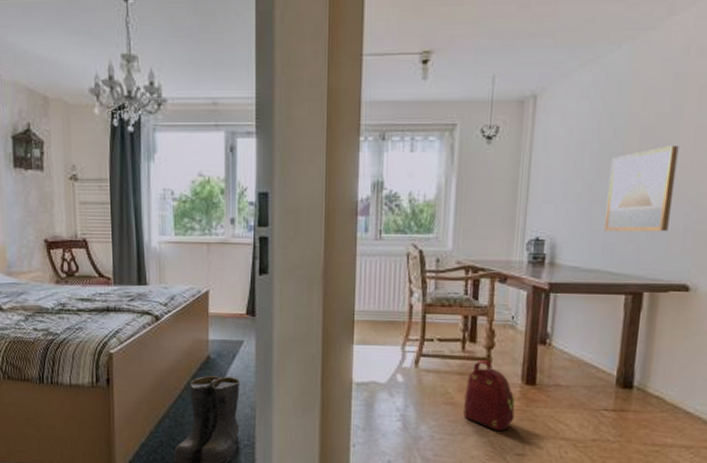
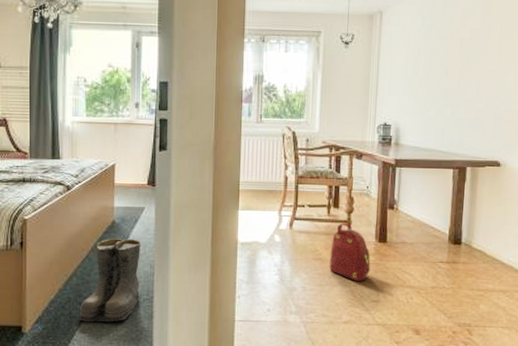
wall art: present [604,145,679,232] -> none [436,53,489,120]

